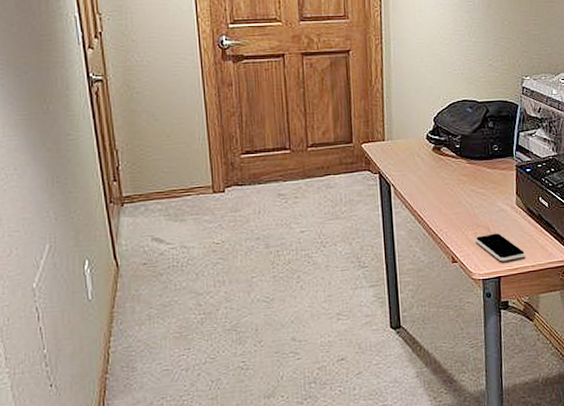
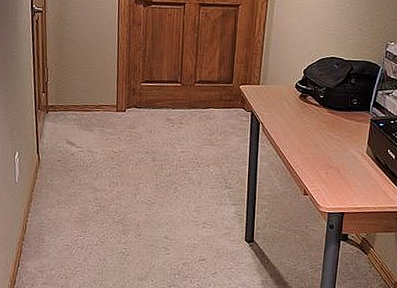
smartphone: present [475,233,526,262] -> none [326,175,369,201]

